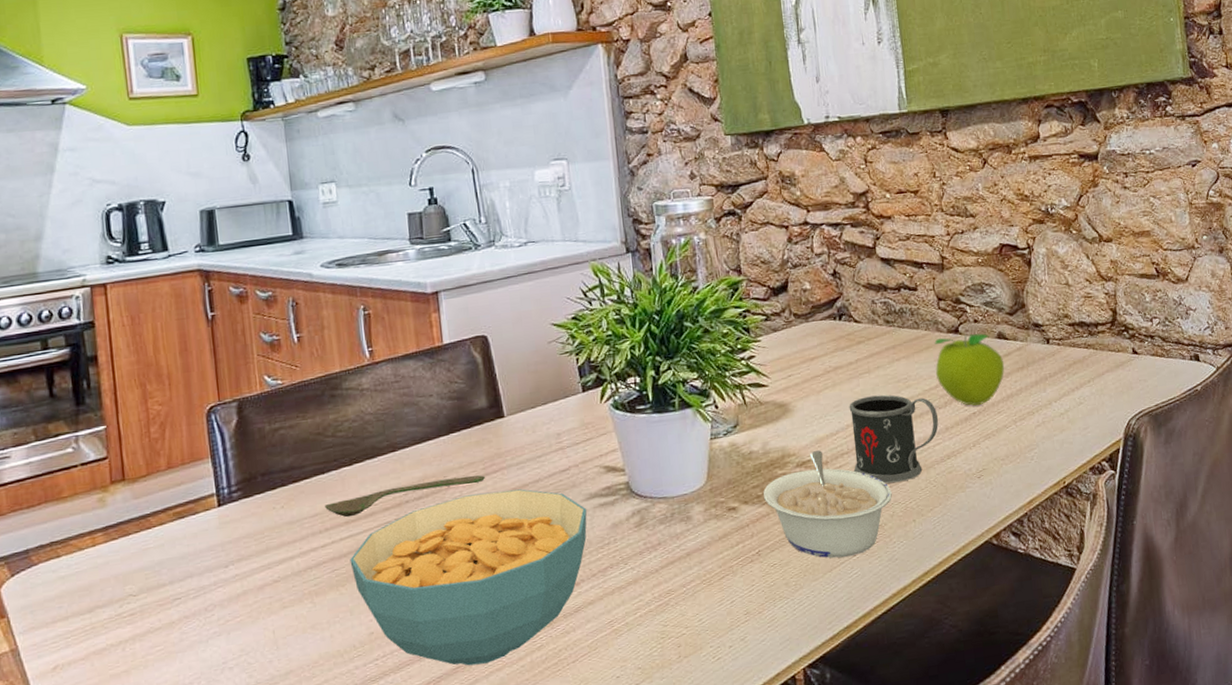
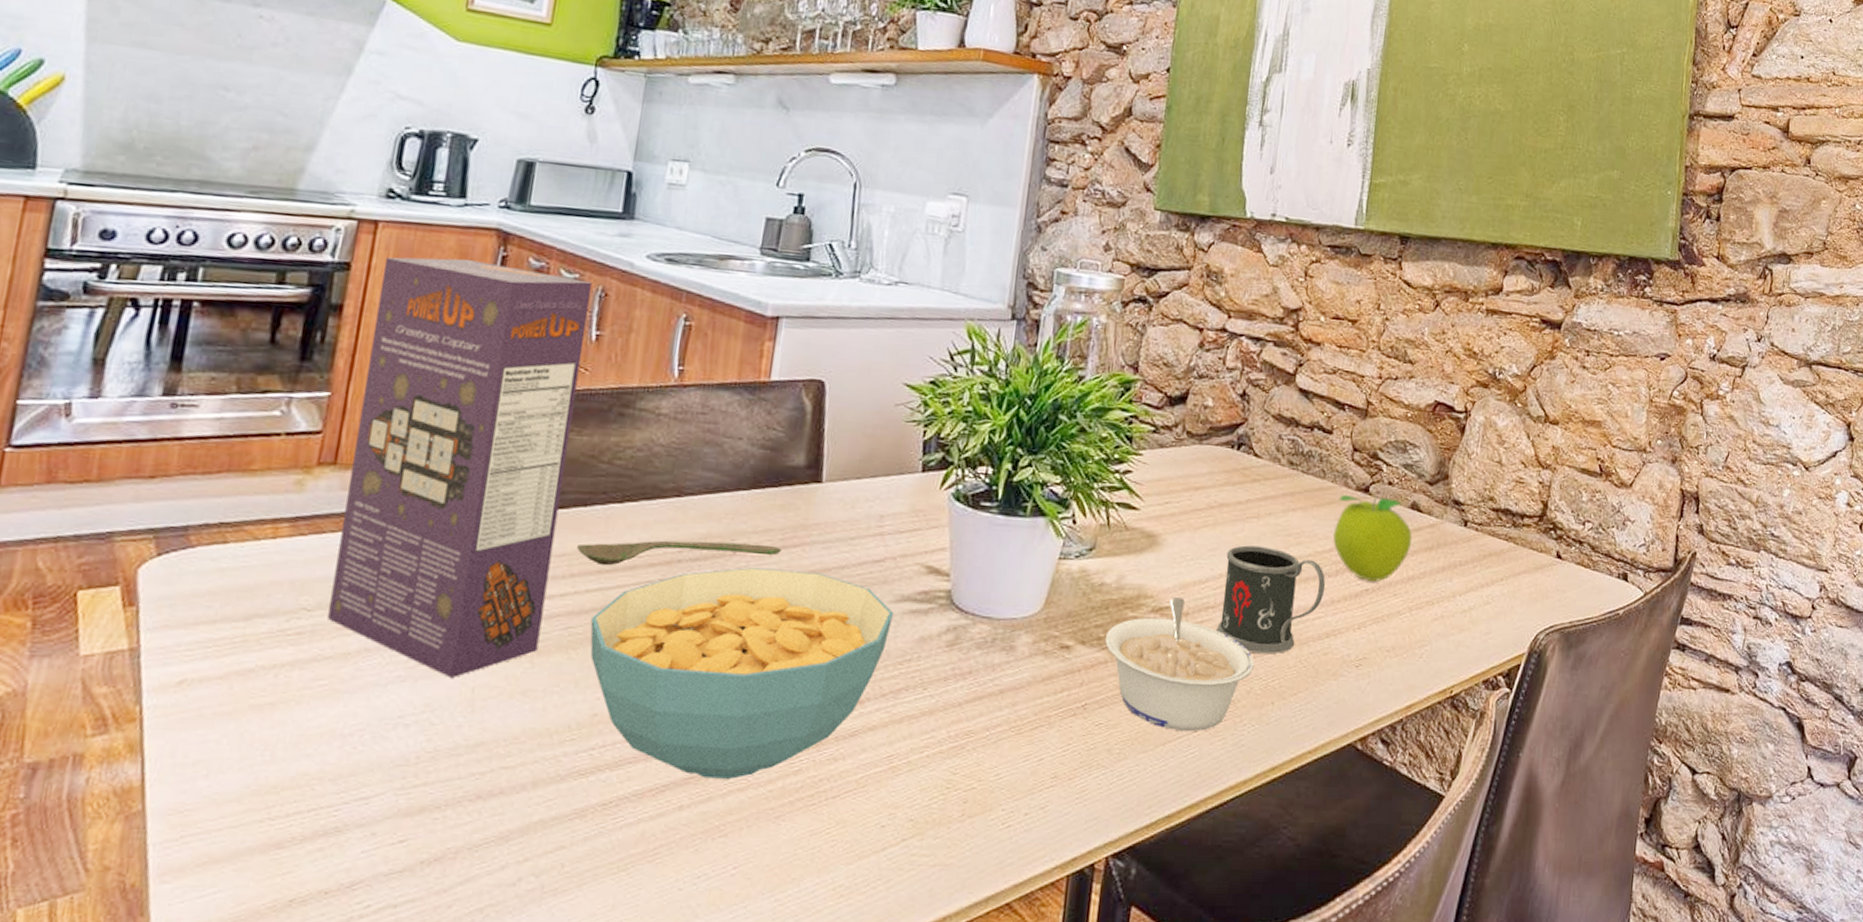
cereal box: none [119,295,315,627] -> present [328,257,593,679]

